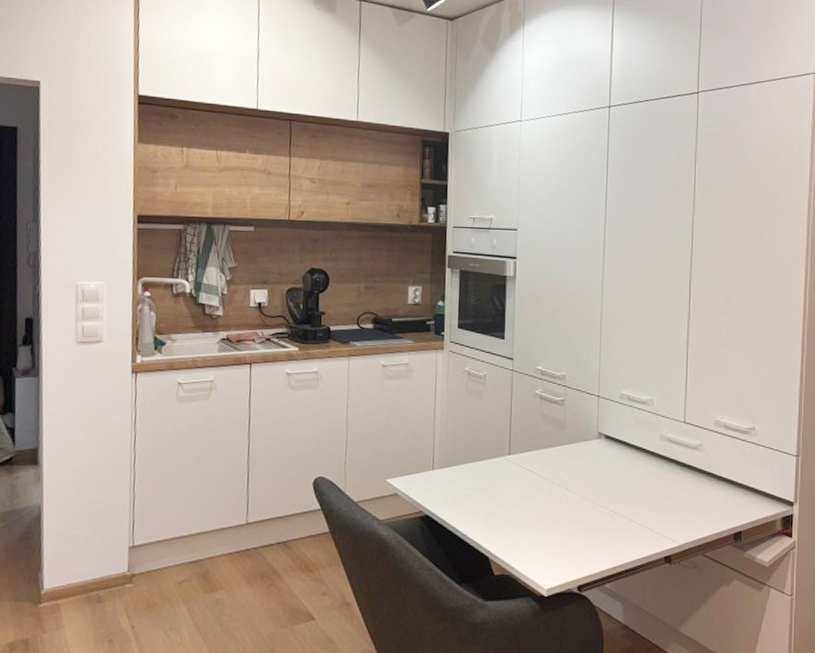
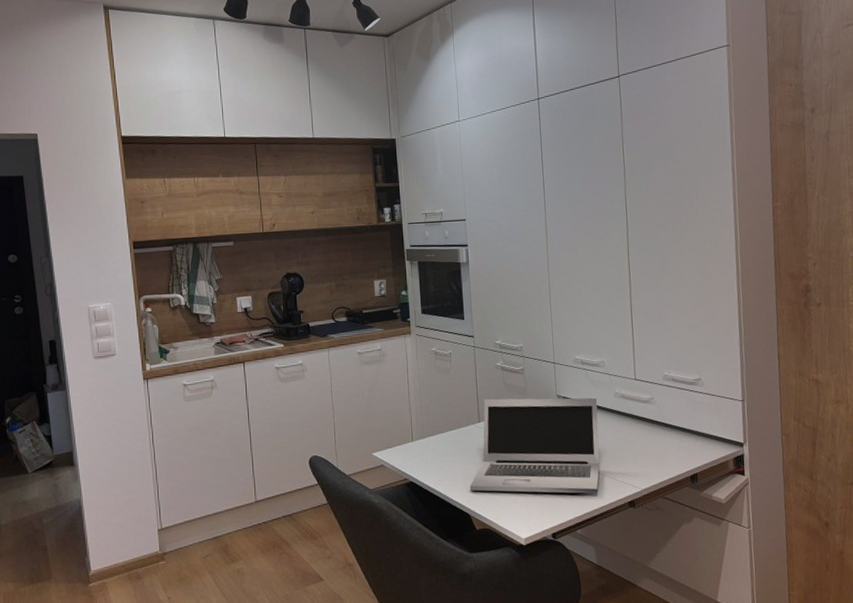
laptop: none [491,430,641,545] -> present [469,397,600,494]

